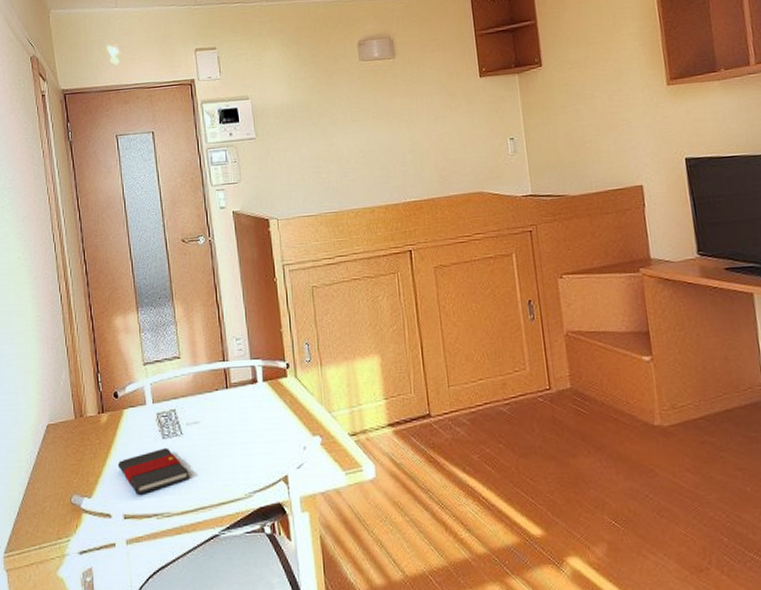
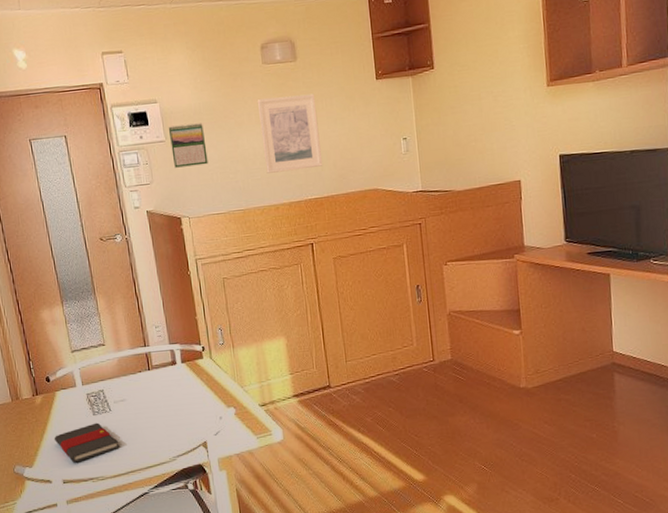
calendar: none [259,120,300,167] -> present [168,123,208,168]
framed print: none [353,91,423,174] -> present [257,93,323,173]

